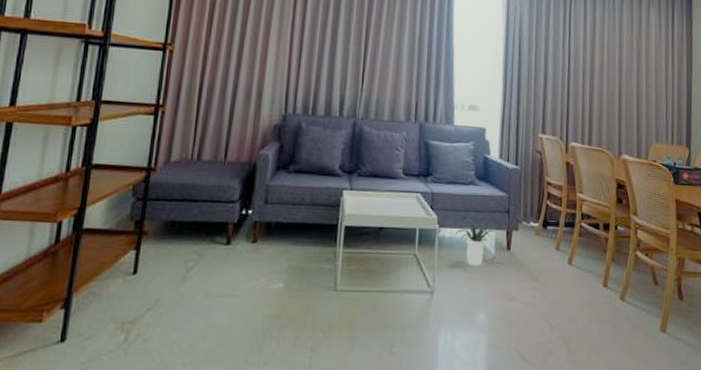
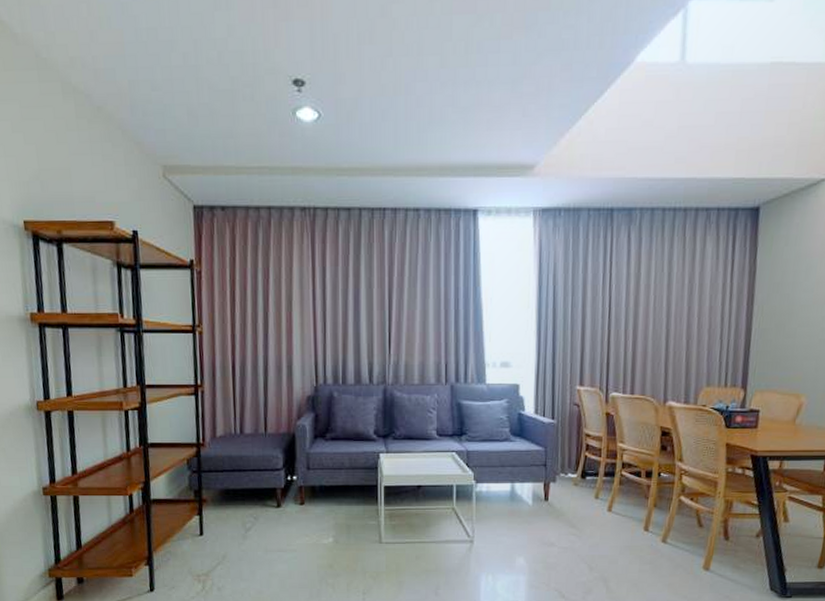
potted plant: present [455,217,499,266] -> none [492,472,536,516]

